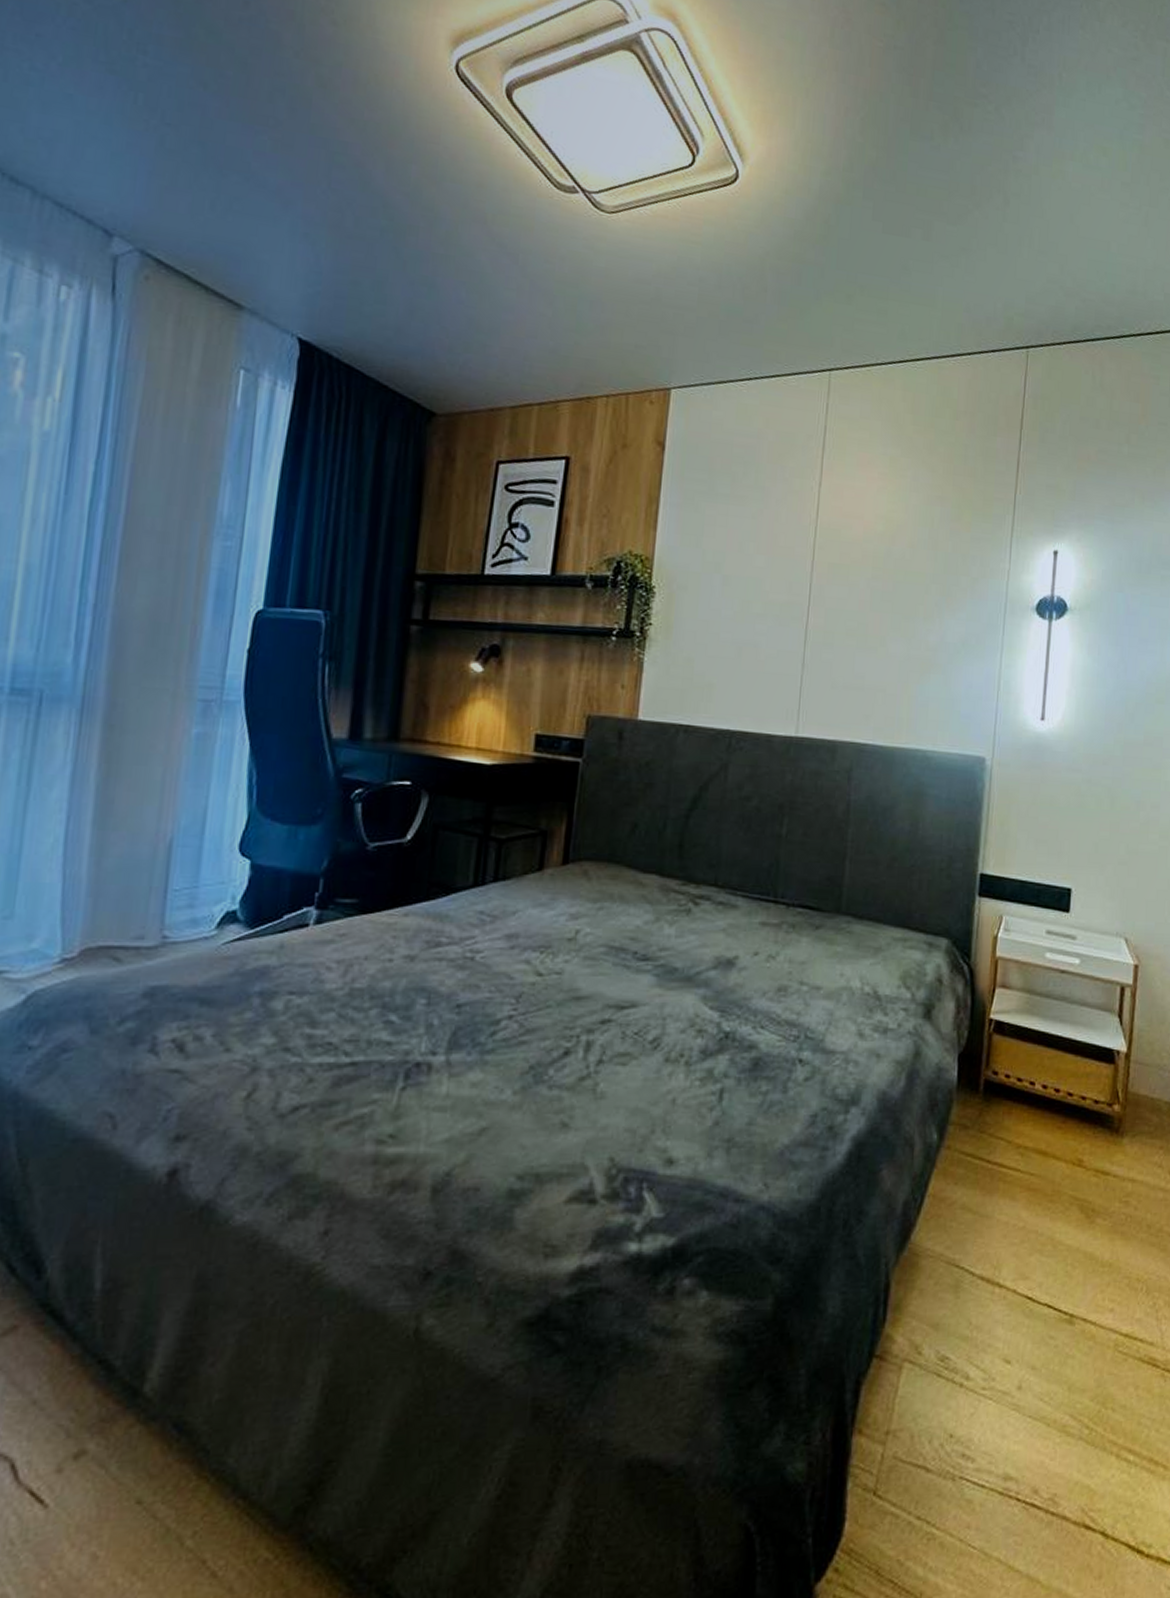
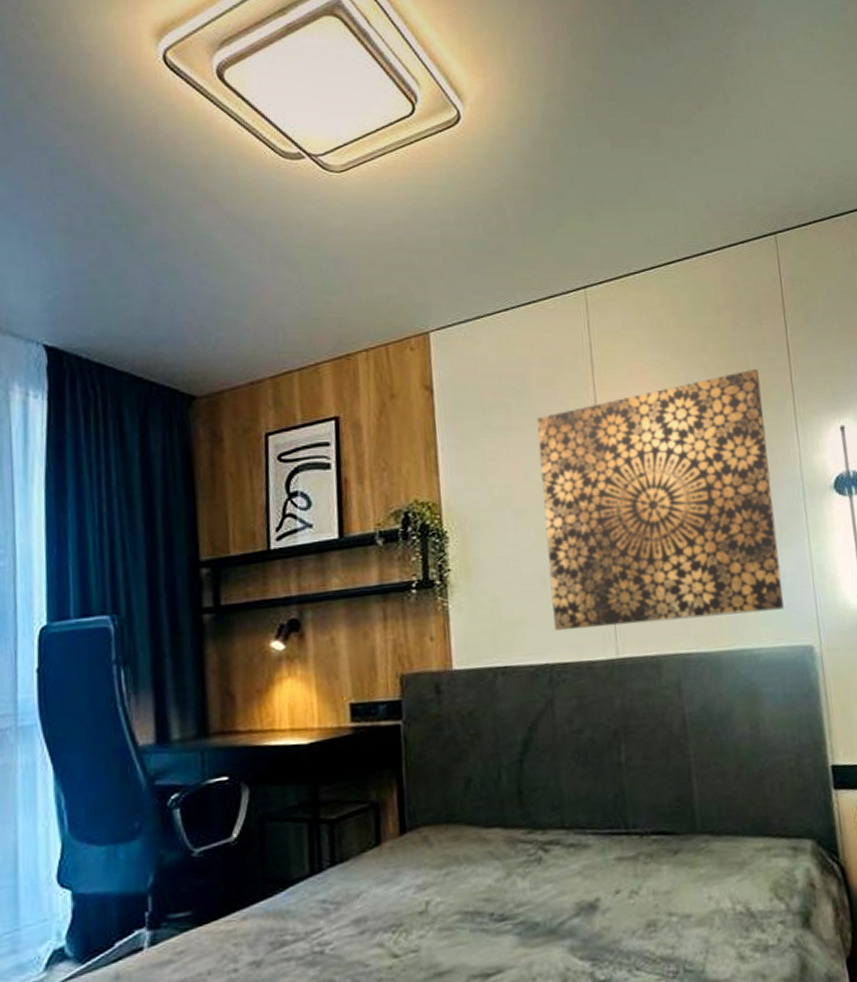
wall art: none [740,479,984,718] -> present [537,368,784,630]

